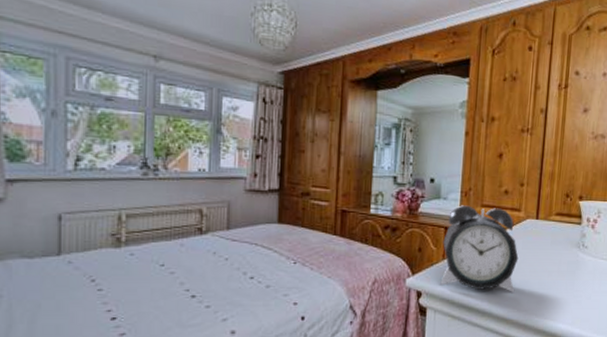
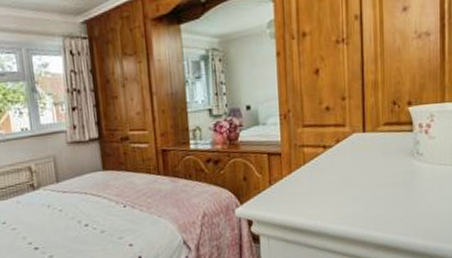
alarm clock: present [440,205,519,292] -> none [267,126,349,212]

